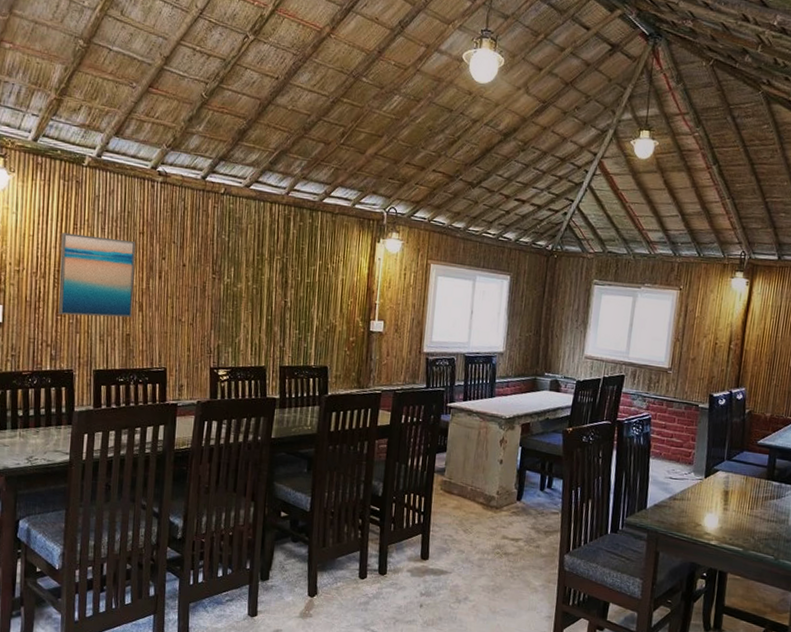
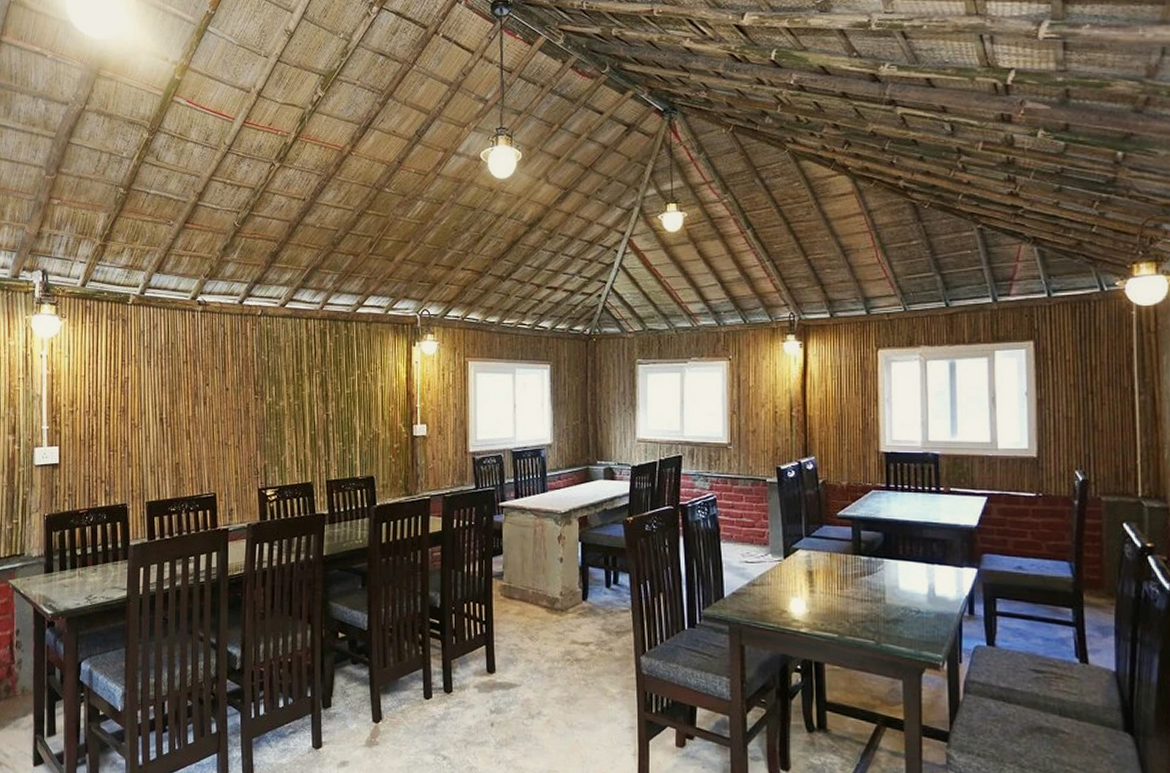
wall art: present [58,232,136,318] -> none [110,370,181,450]

